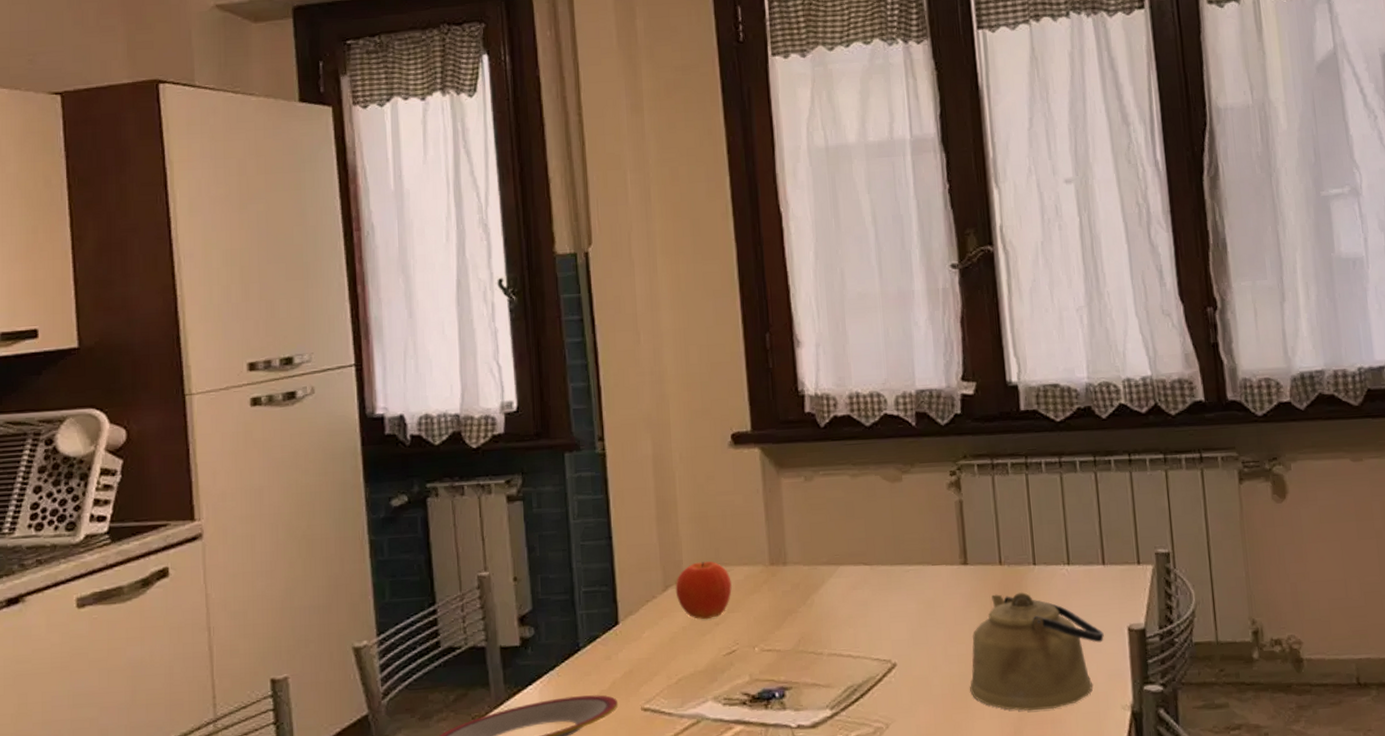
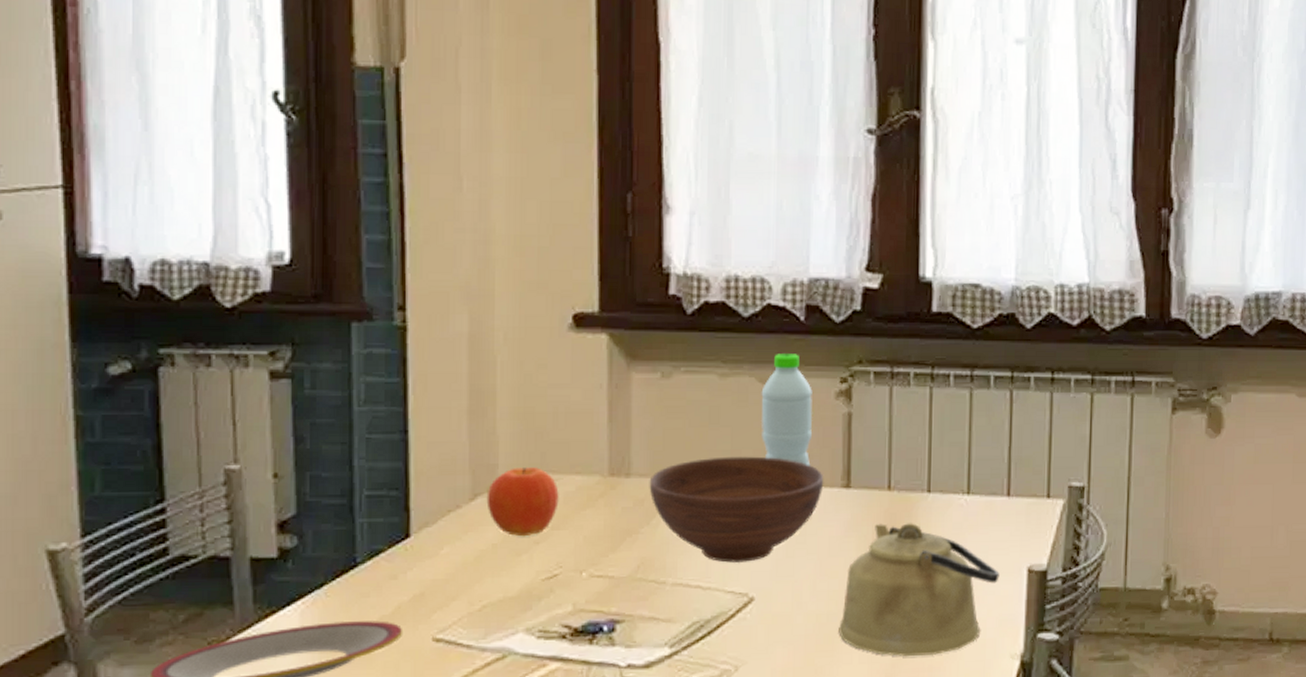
bowl: none [802,542,945,634] -> present [649,456,824,563]
water bottle: none [886,454,933,548] -> present [760,354,813,466]

